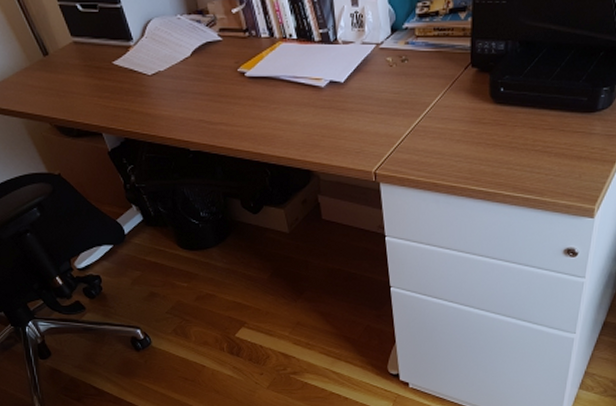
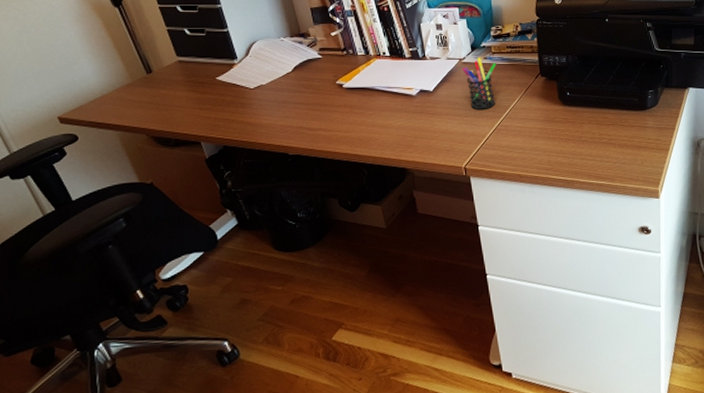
pen holder: none [379,42,420,106] -> present [462,57,497,110]

